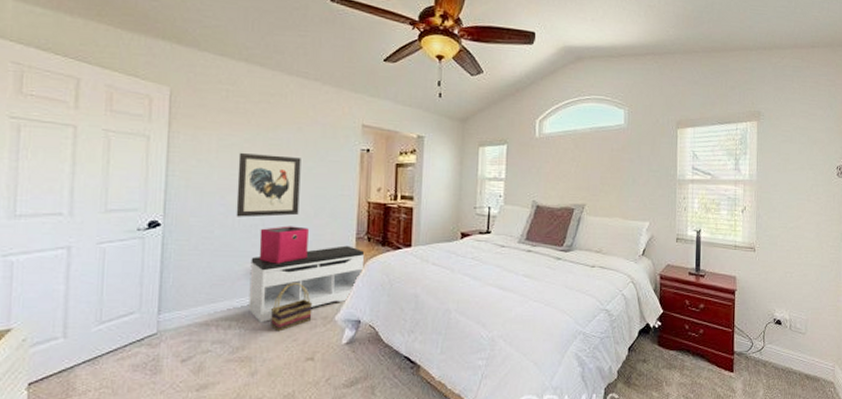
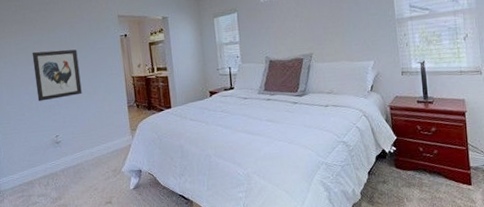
bench: present [248,245,365,323] -> none [54,113,138,179]
storage bin: present [258,226,309,264] -> none [56,103,94,134]
basket: present [271,283,313,332] -> none [75,146,105,184]

